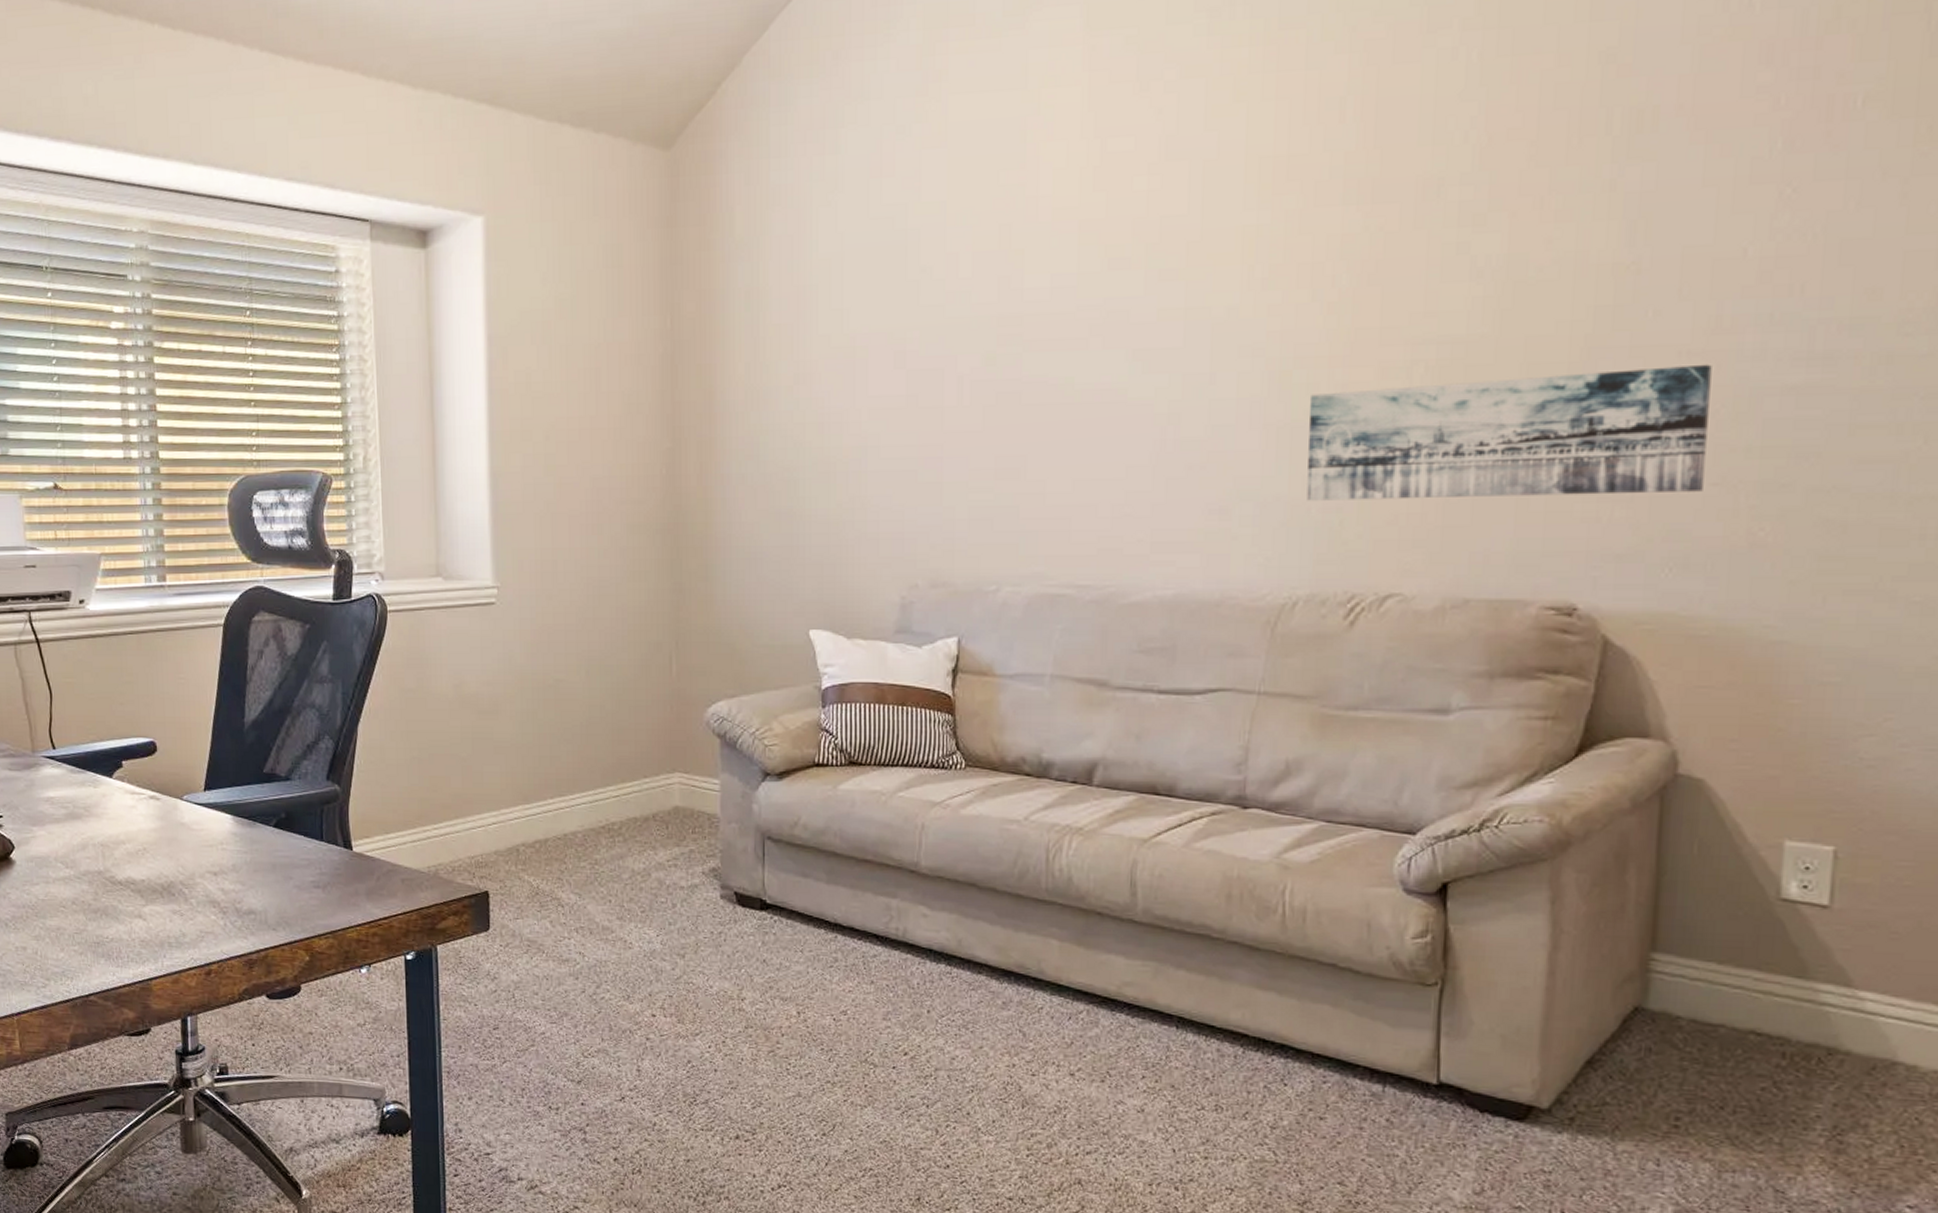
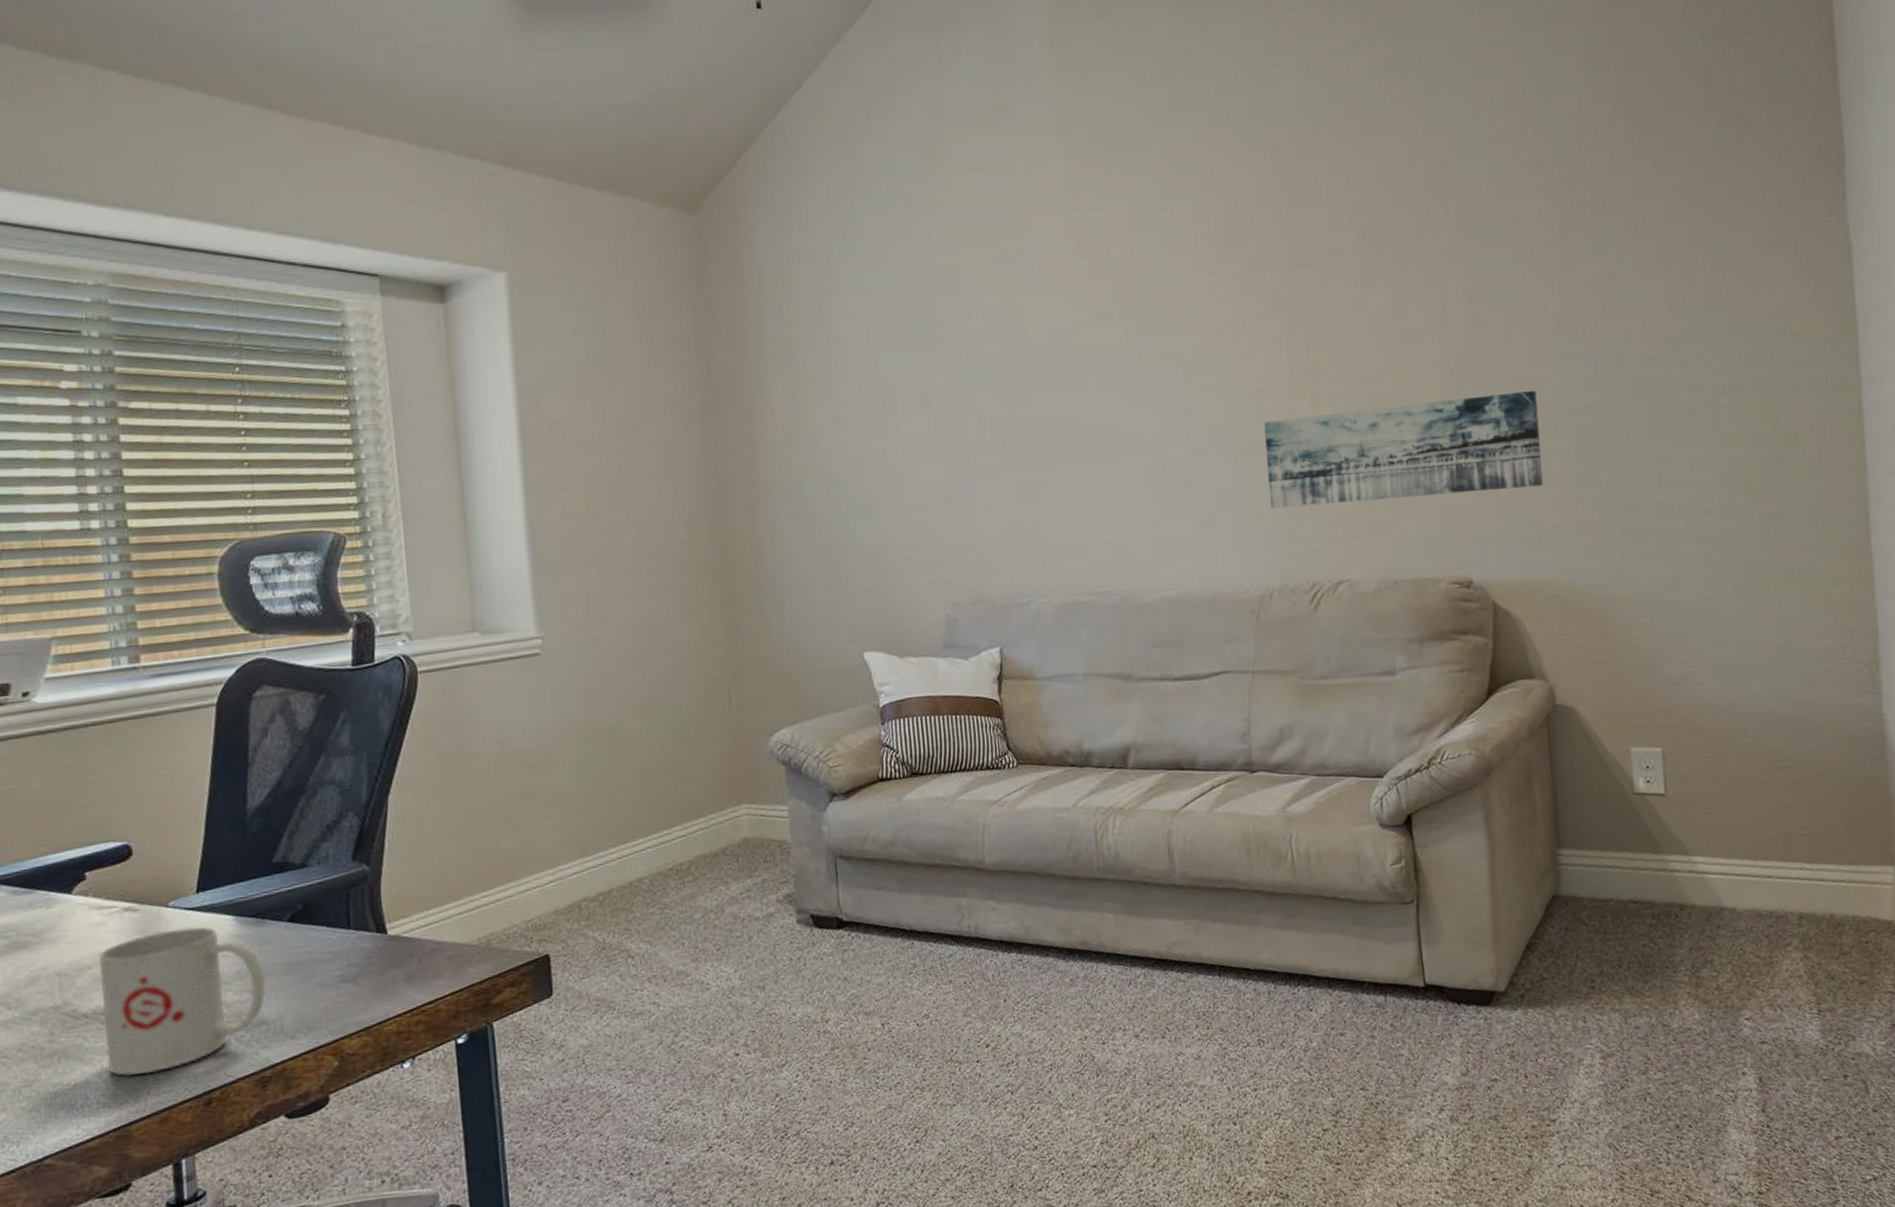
mug: none [130,820,255,940] -> present [98,926,266,1076]

